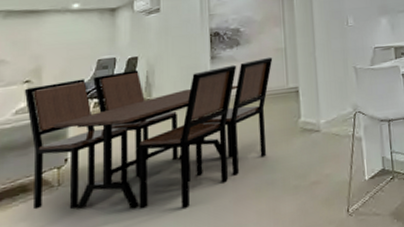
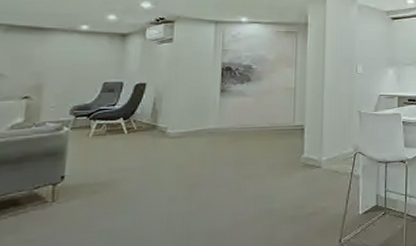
dining set: present [24,57,273,210] -> none [21,95,282,230]

